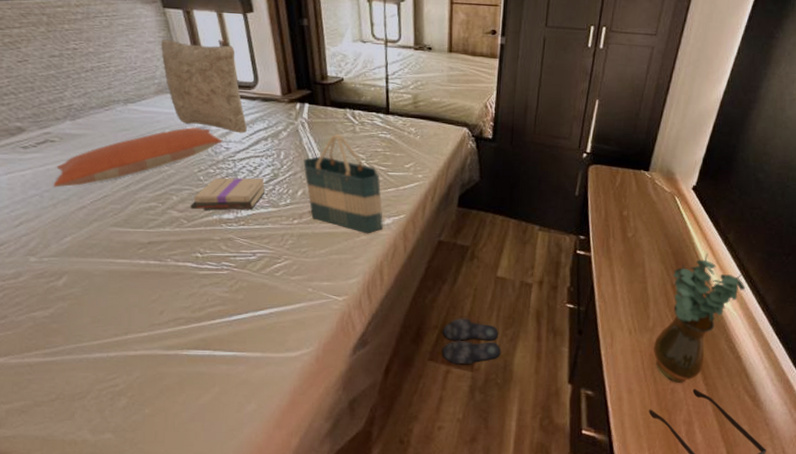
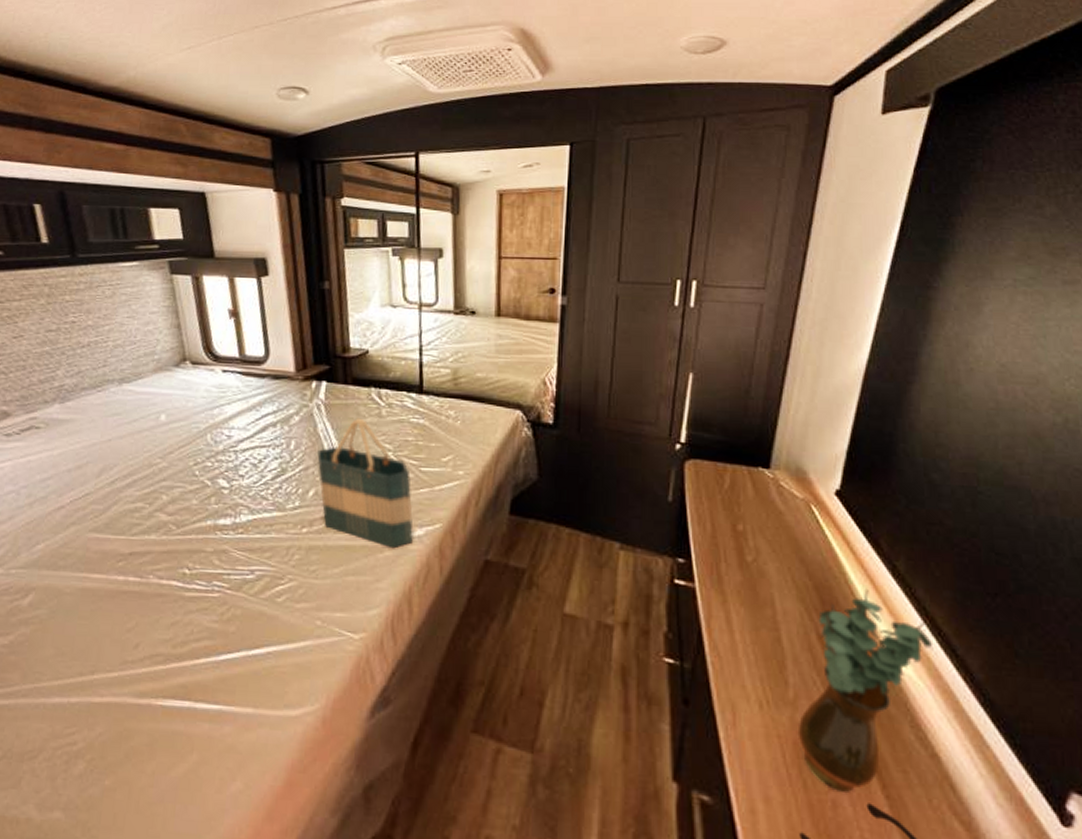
pillow: present [53,127,223,188] -> none [32,411,225,483]
pillow: present [161,39,247,134] -> none [164,309,253,418]
books: present [190,177,266,211] -> none [181,472,270,515]
slippers: present [442,318,501,365] -> none [490,671,572,742]

